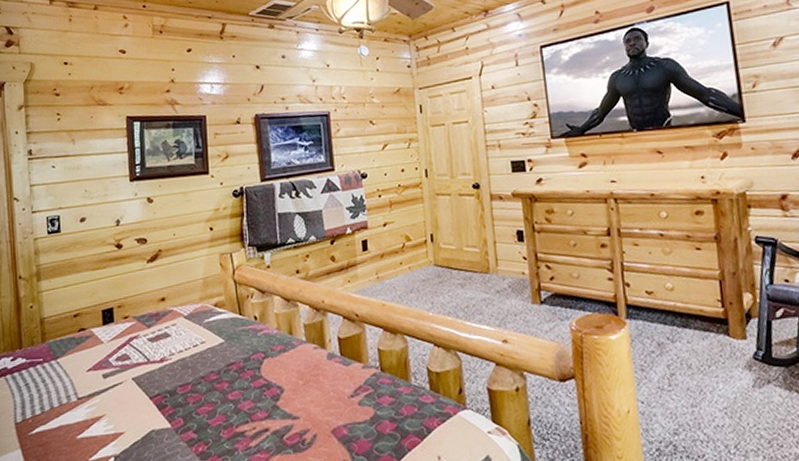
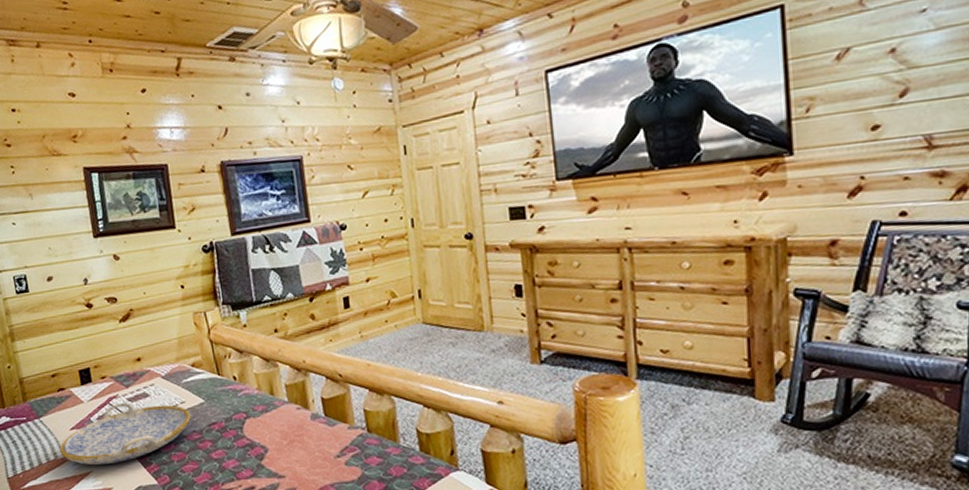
serving tray: none [74,342,211,409] -> present [60,402,192,466]

